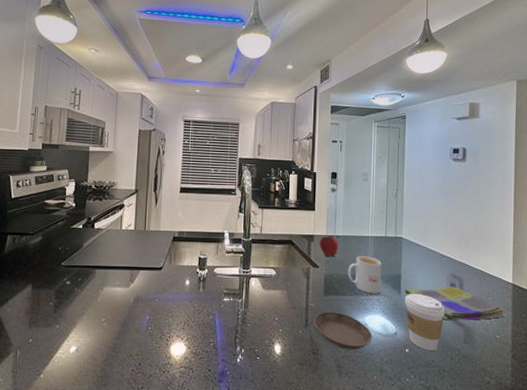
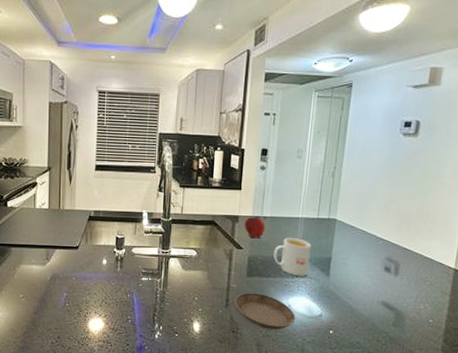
dish towel: present [405,286,504,321] -> none [334,270,442,304]
coffee cup: present [405,293,444,351] -> none [333,276,376,333]

